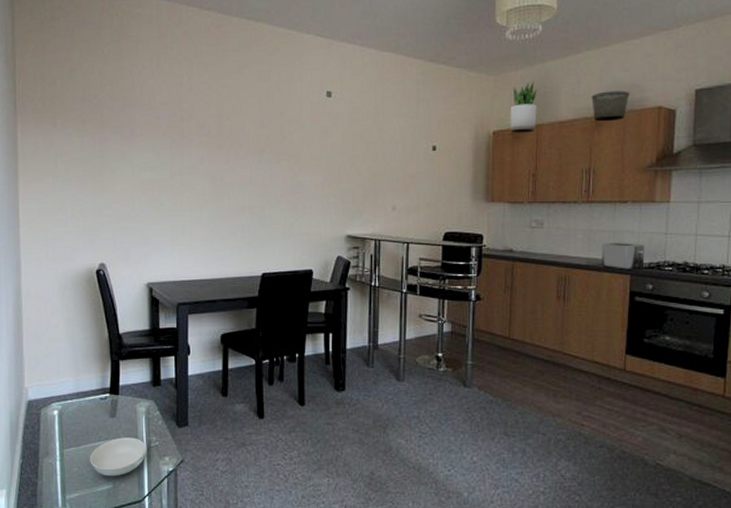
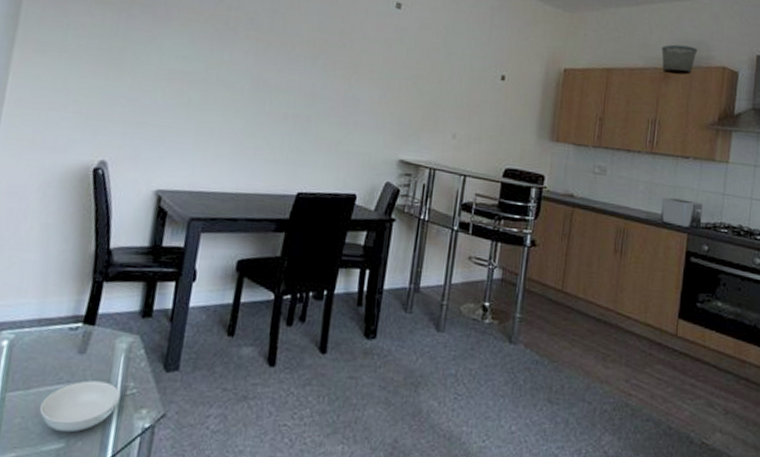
planter: present [510,81,537,133] -> none [581,24,610,75]

